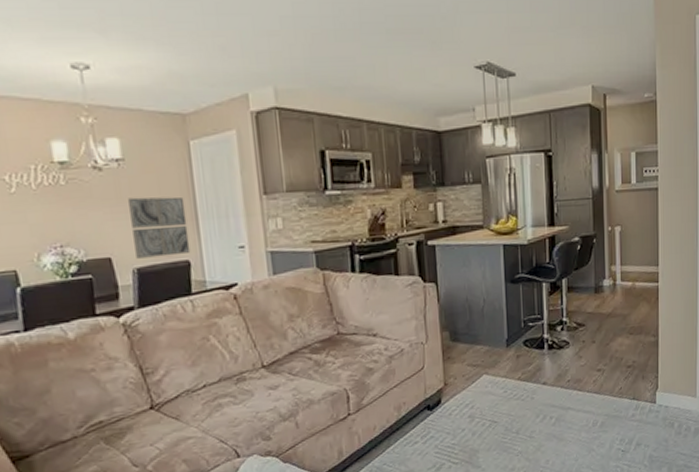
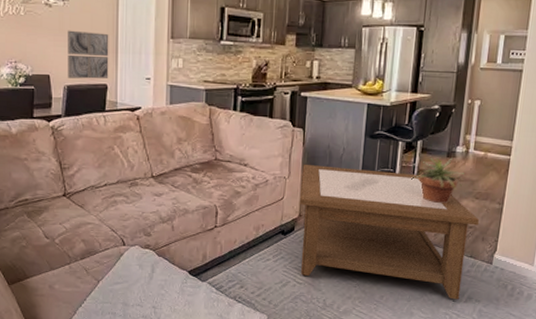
coffee table: none [441,317,636,454] -> present [300,164,479,300]
potted plant: none [563,293,615,346] -> present [414,157,465,204]

